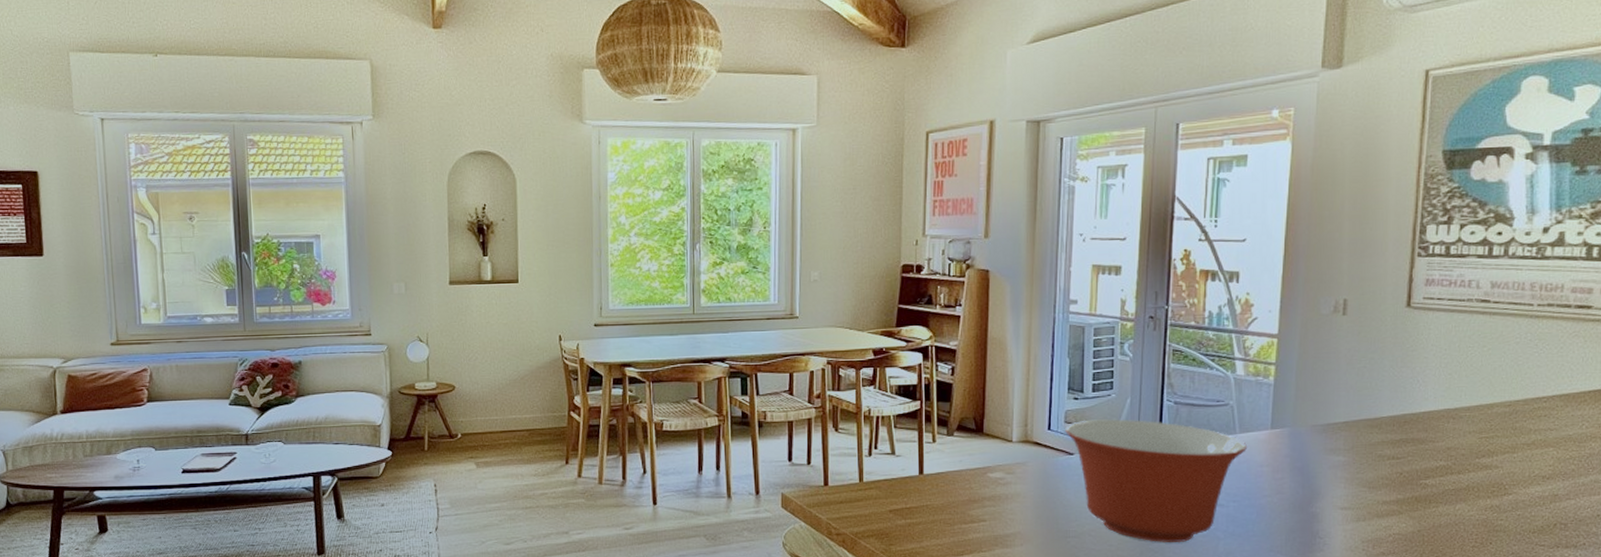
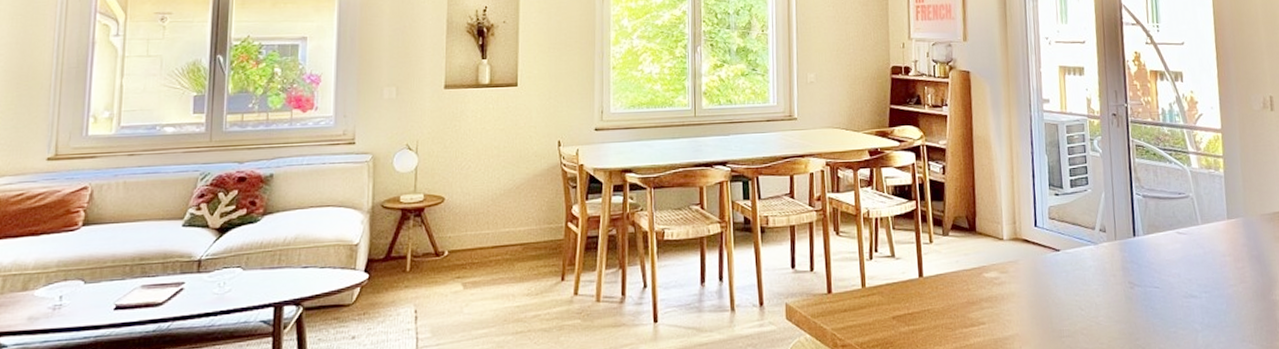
mixing bowl: present [1065,419,1247,543] -> none [1050,214,1210,338]

